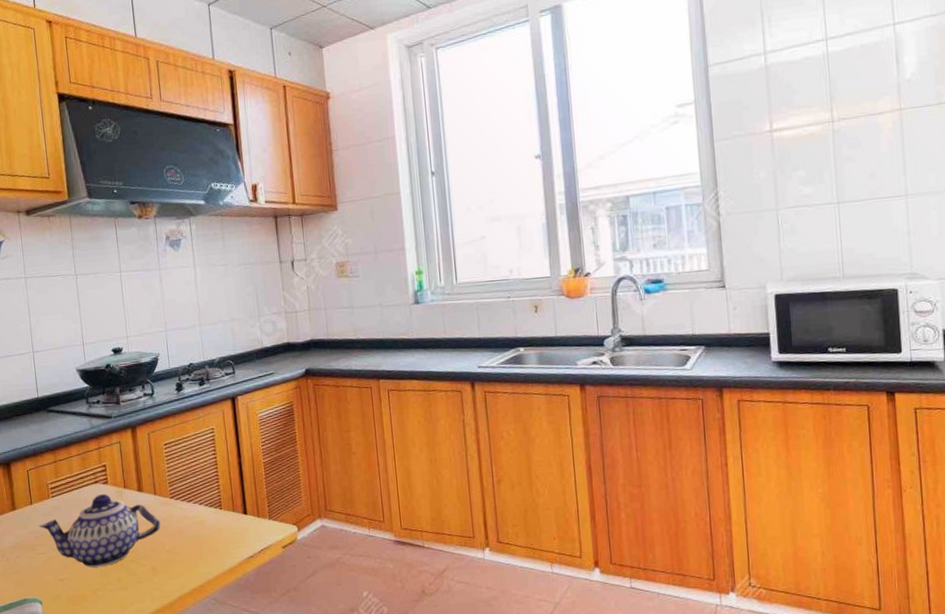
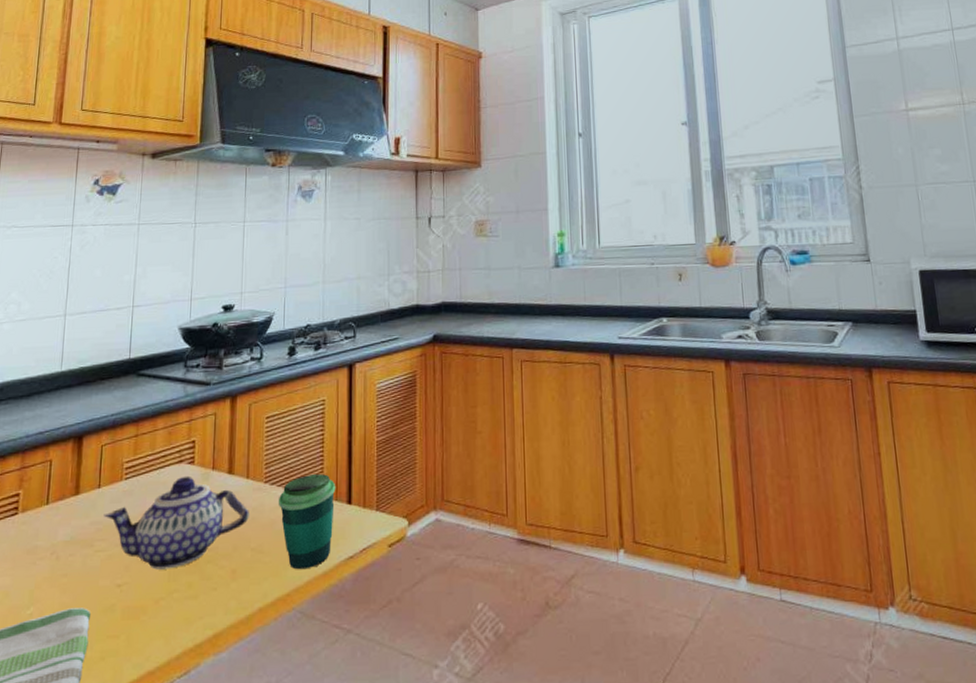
cup: none [184,490,234,567] -> present [279,474,336,570]

